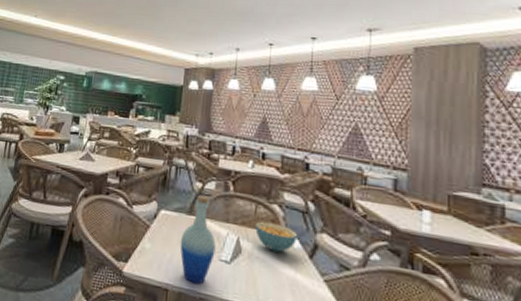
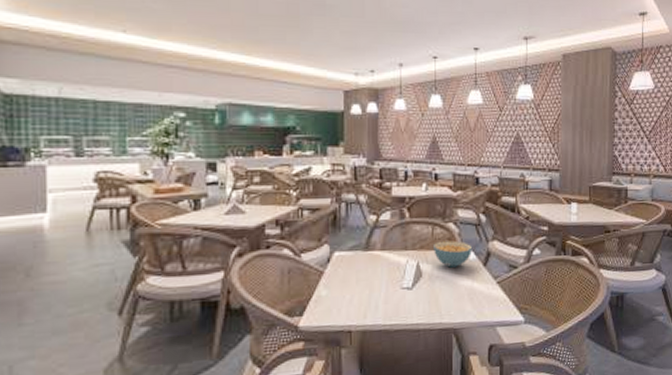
bottle: present [180,195,216,285] -> none [359,227,396,318]

